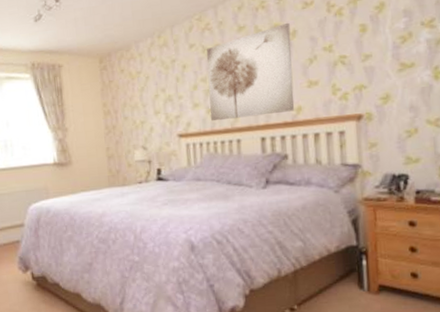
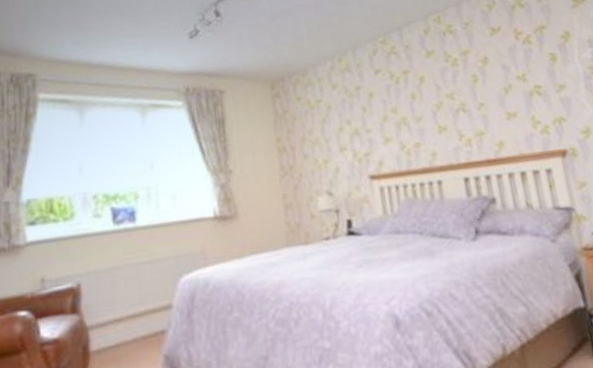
wall art: present [206,22,294,122] -> none [394,49,496,160]

